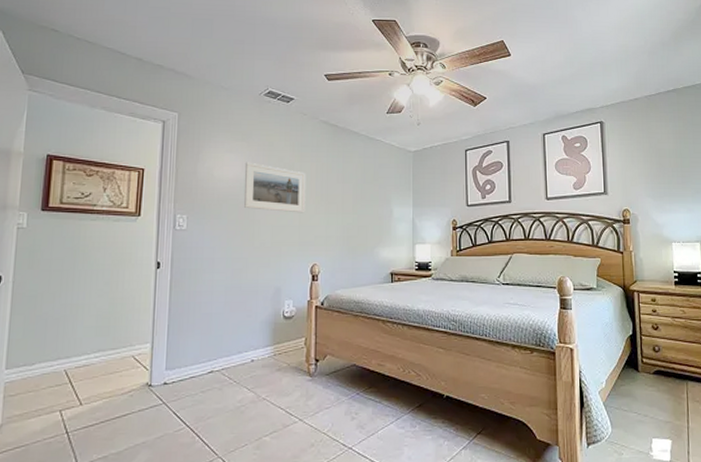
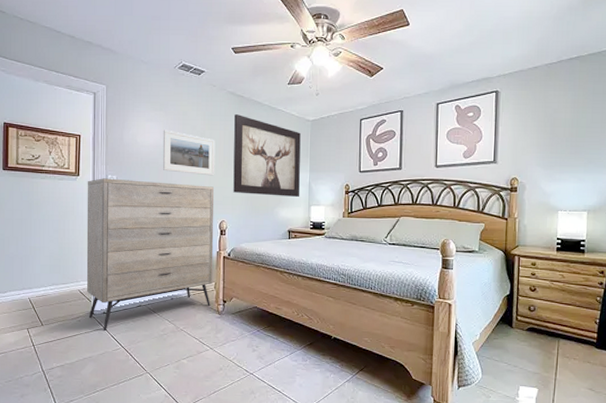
dresser: none [142,218,305,406] -> present [86,178,214,331]
wall art: none [327,145,403,234] -> present [233,114,301,197]

